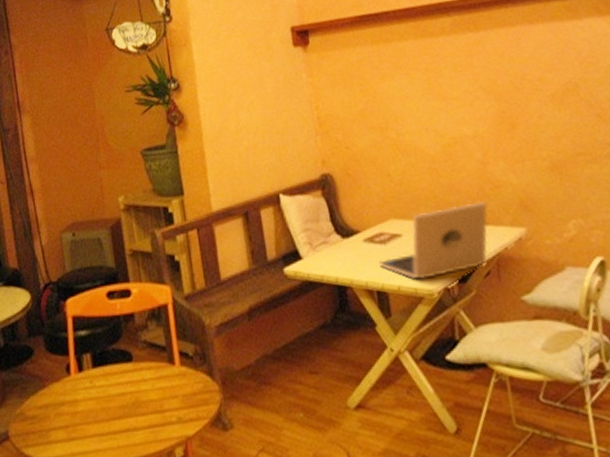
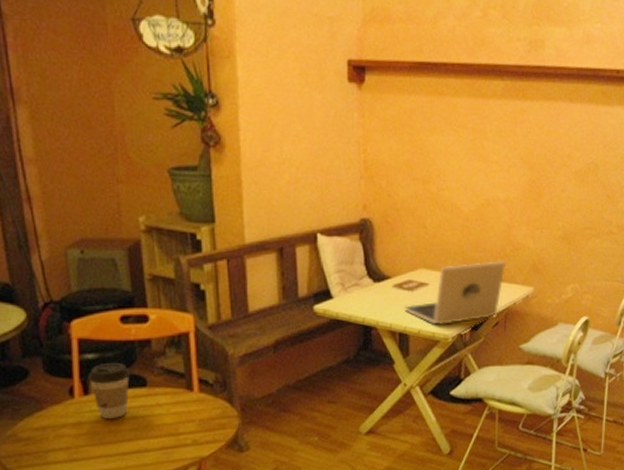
coffee cup: none [81,338,118,396] -> present [87,362,131,419]

